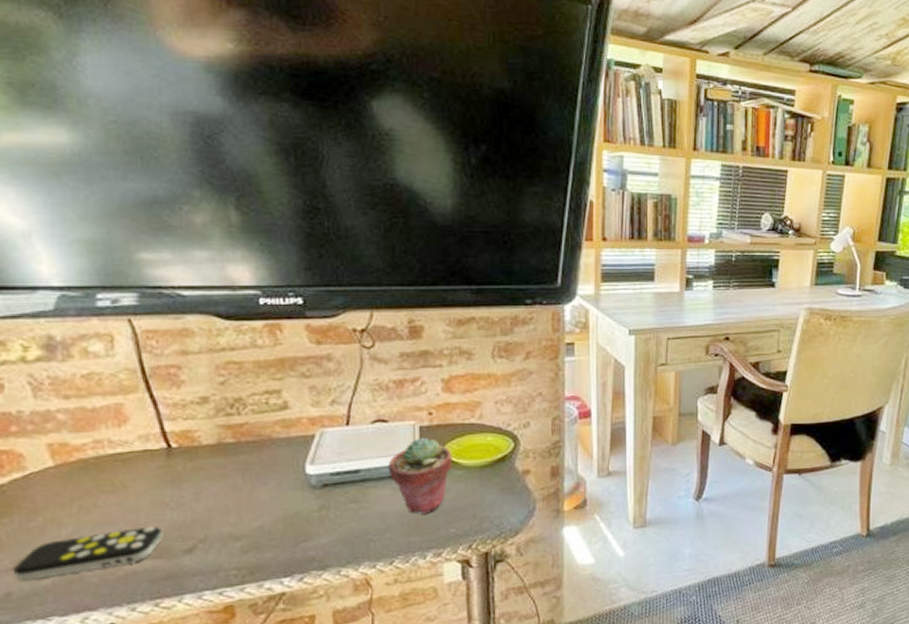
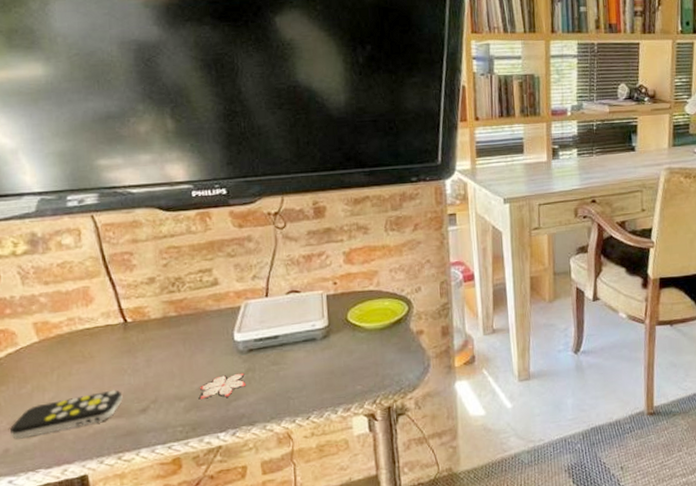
flower: none [260,510,319,540] -> present [199,372,247,400]
potted succulent: present [388,437,452,514] -> none [301,304,356,374]

